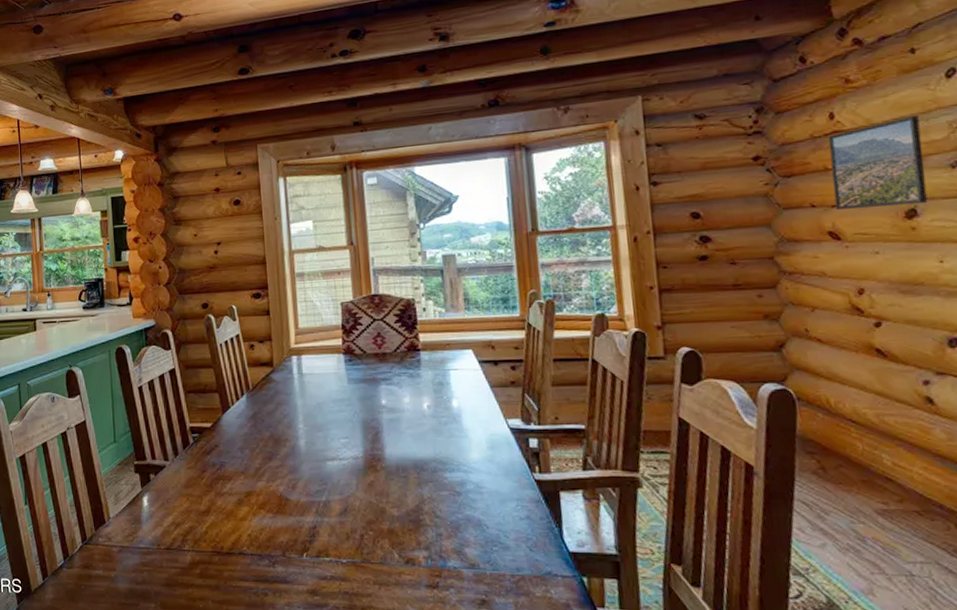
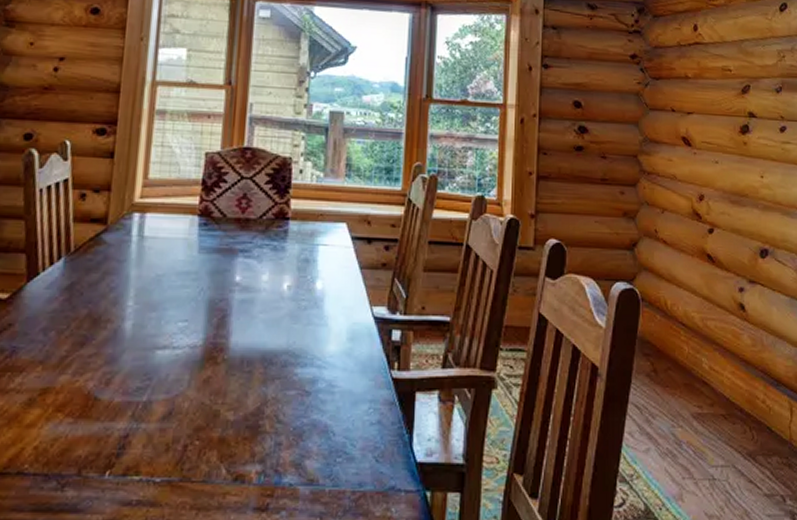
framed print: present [828,115,928,210] -> none [690,39,758,121]

